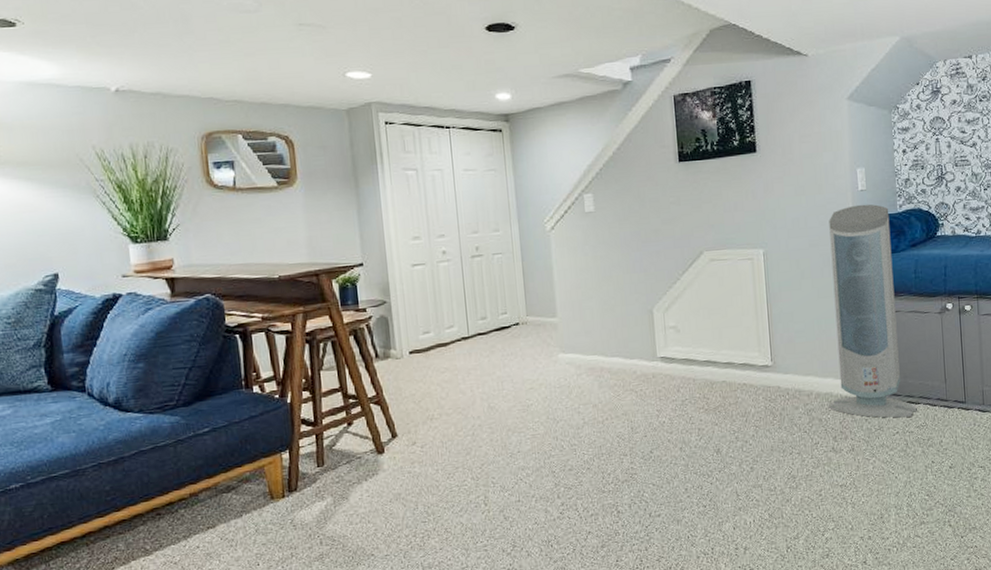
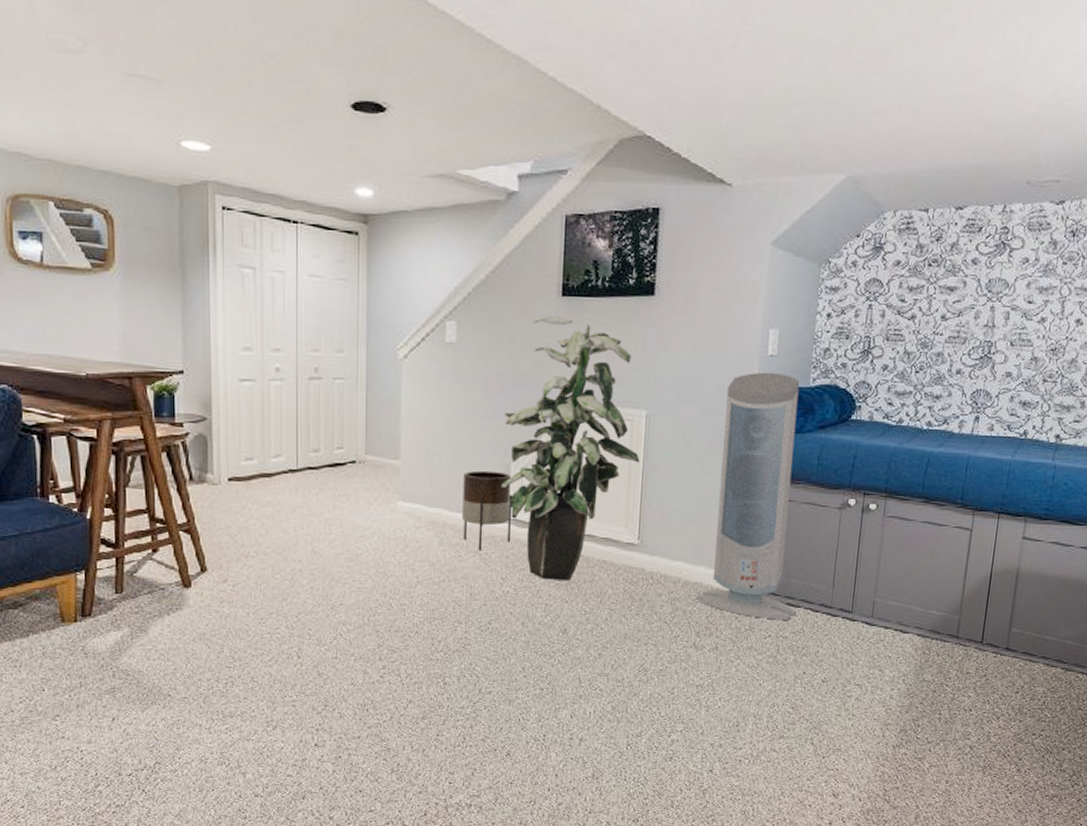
planter: none [613,317,660,388] -> present [462,470,512,551]
indoor plant: none [642,178,764,407] -> present [501,315,640,580]

